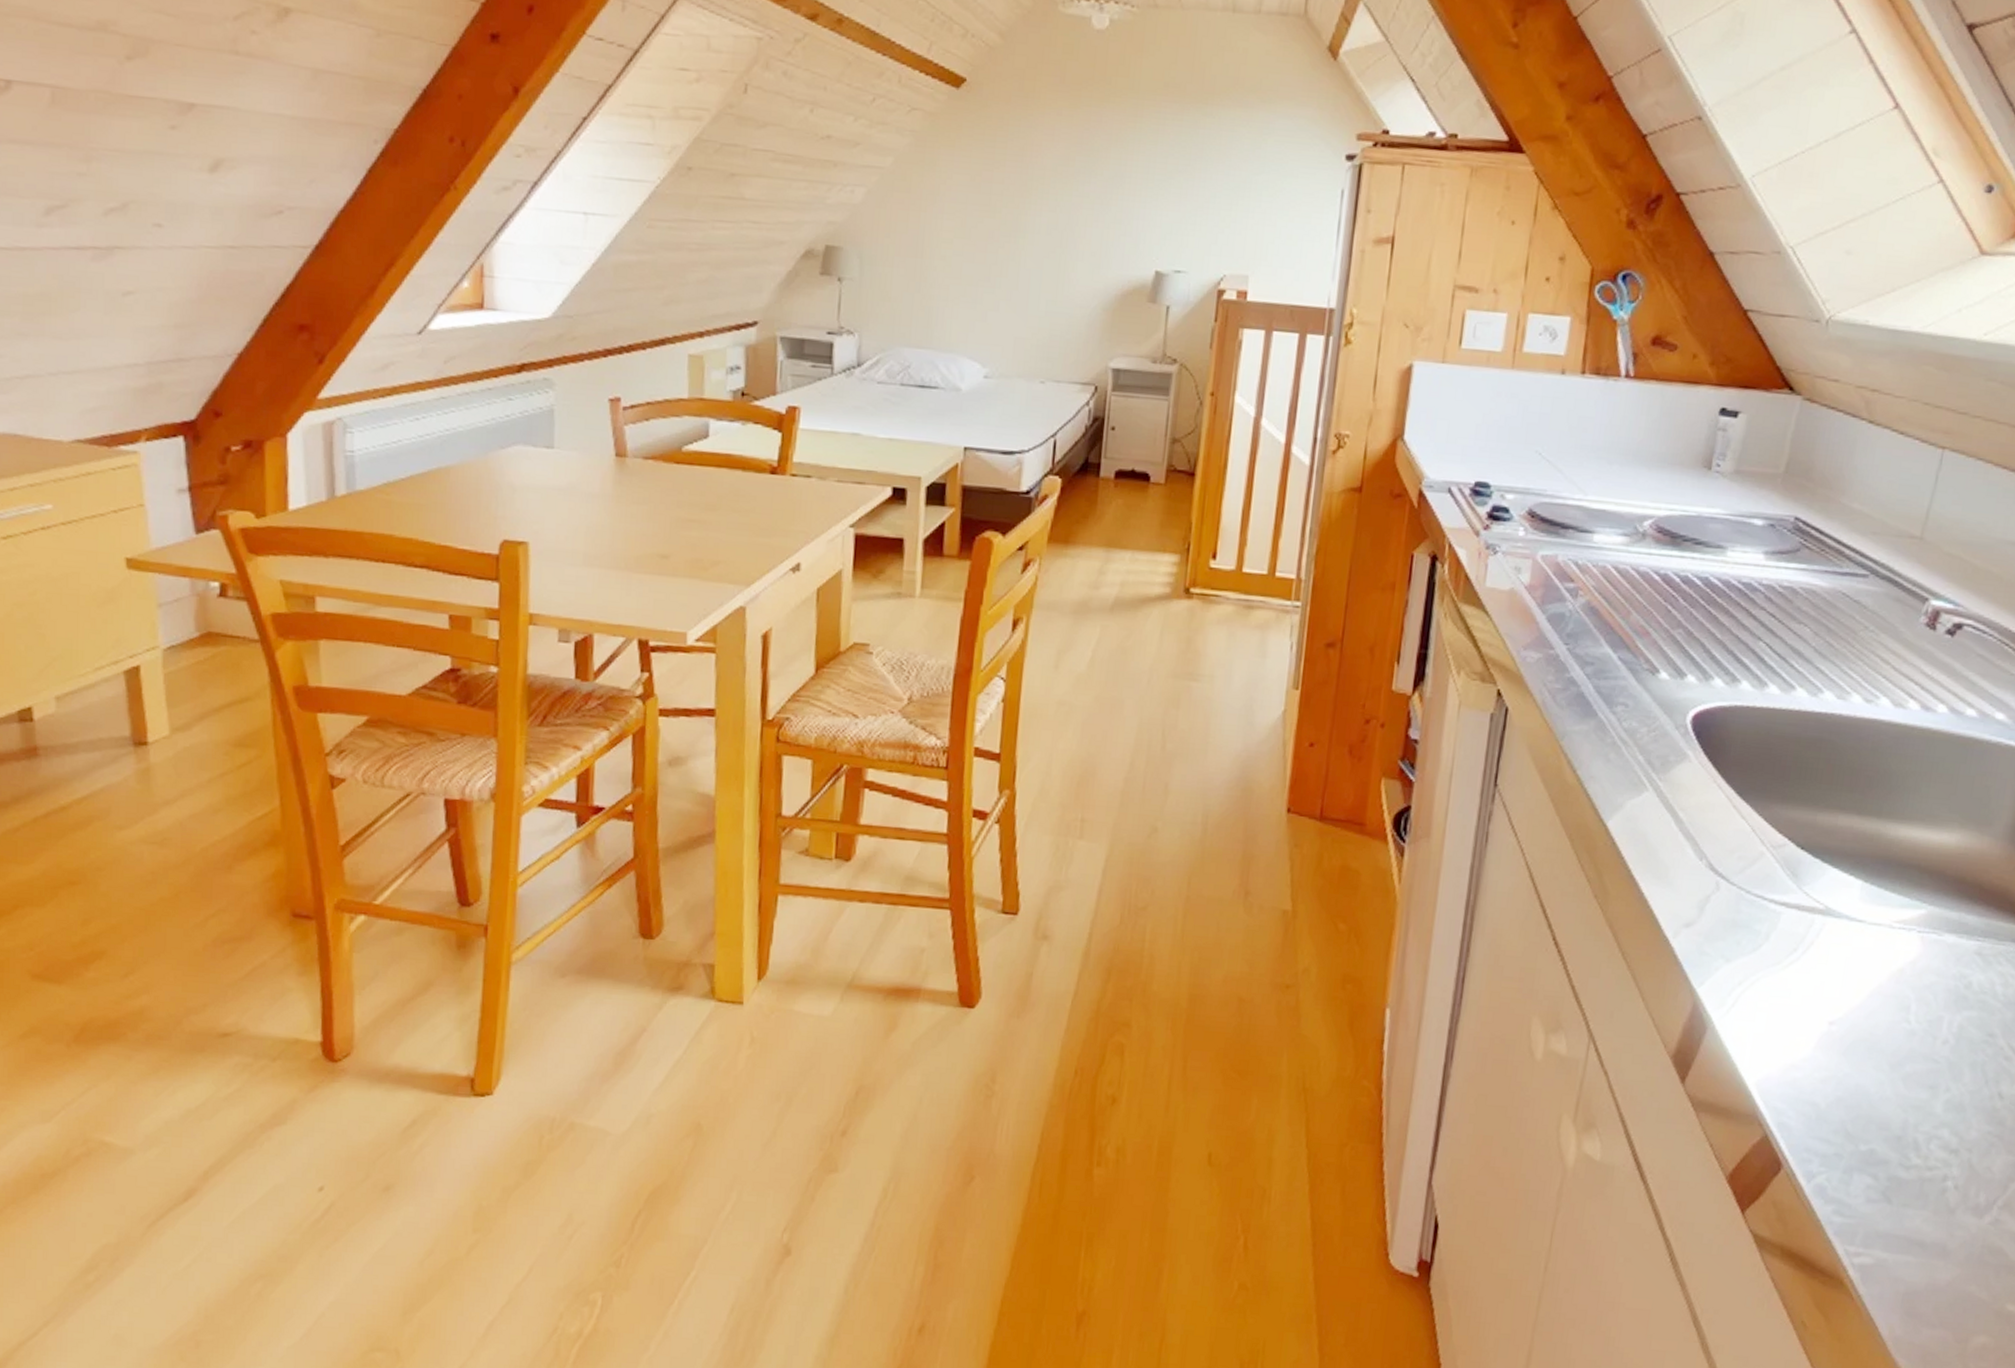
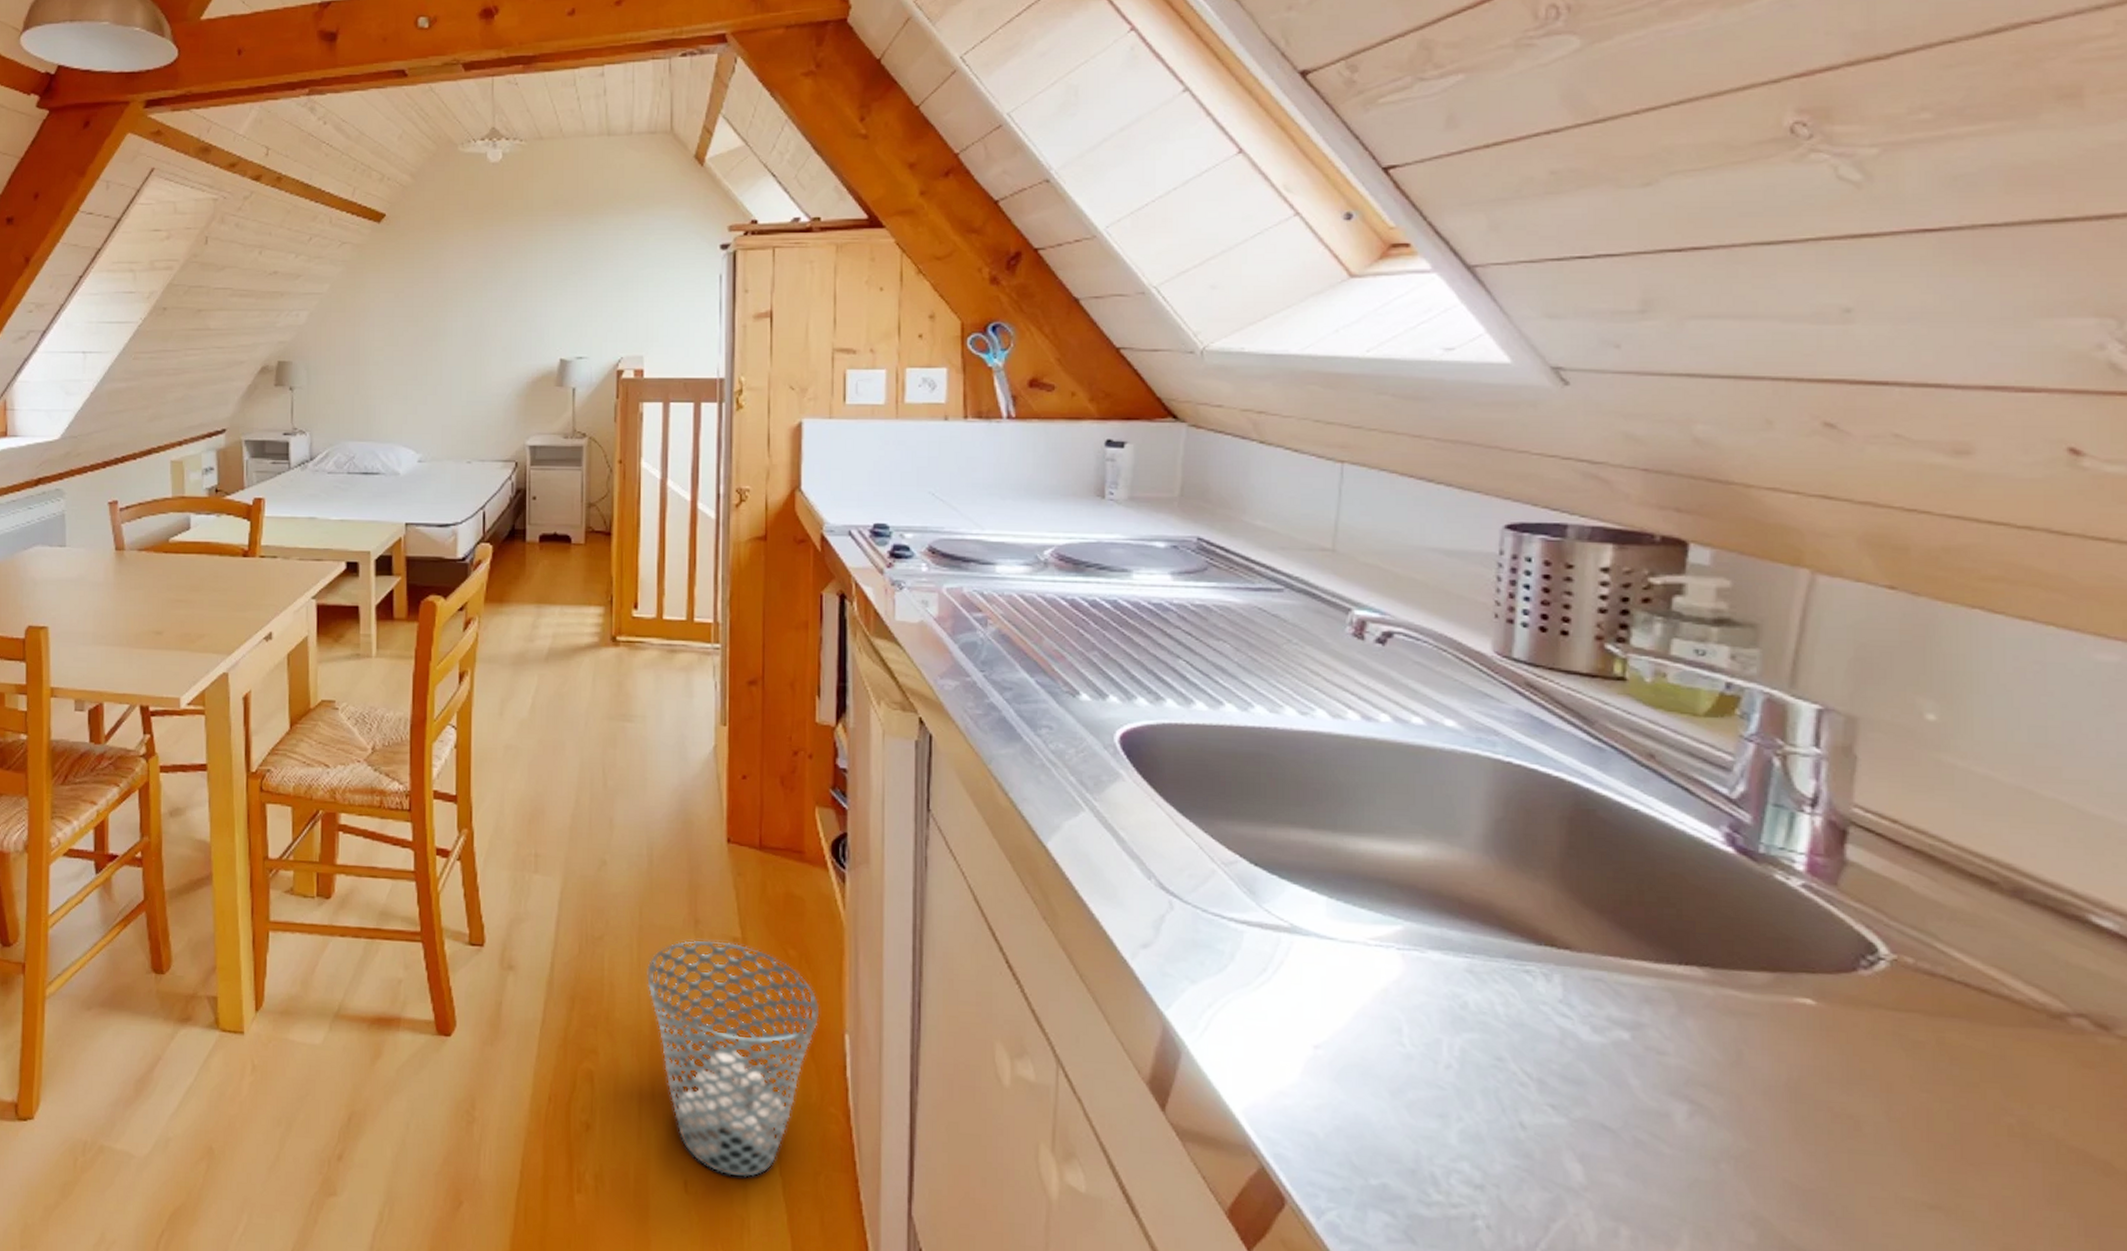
waste basket: none [1189,912,1364,1149] -> present [647,940,820,1177]

